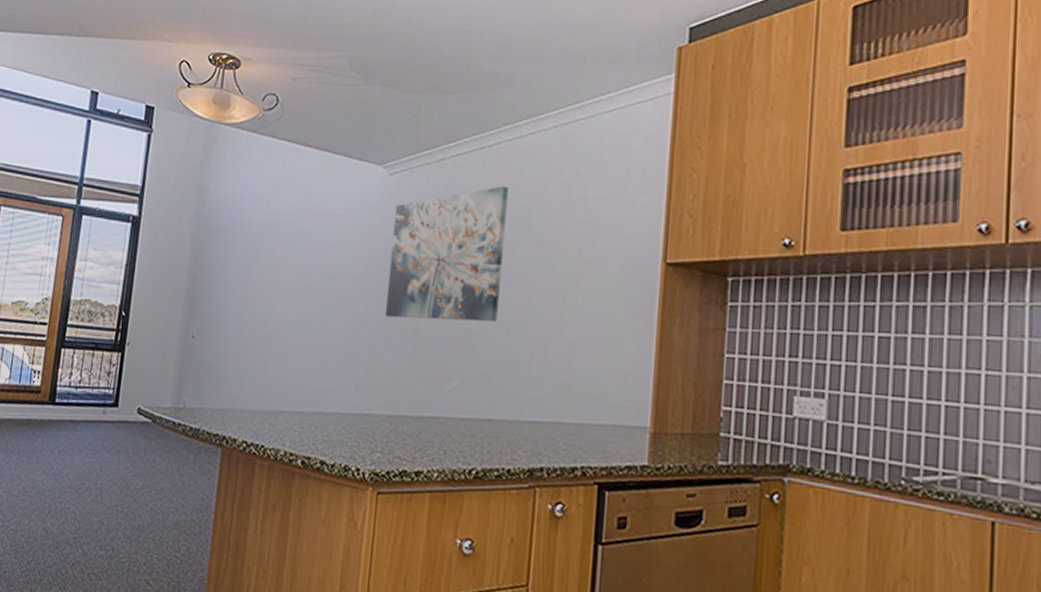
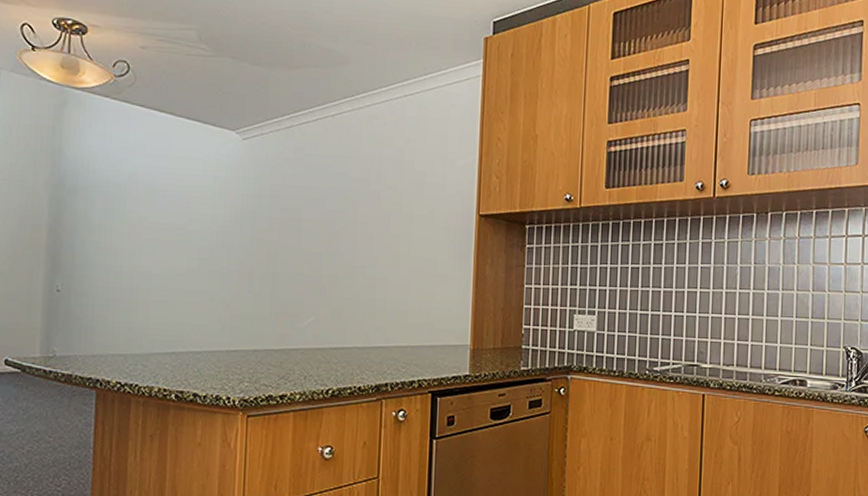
wall art: present [385,185,508,322] -> none [245,150,350,267]

